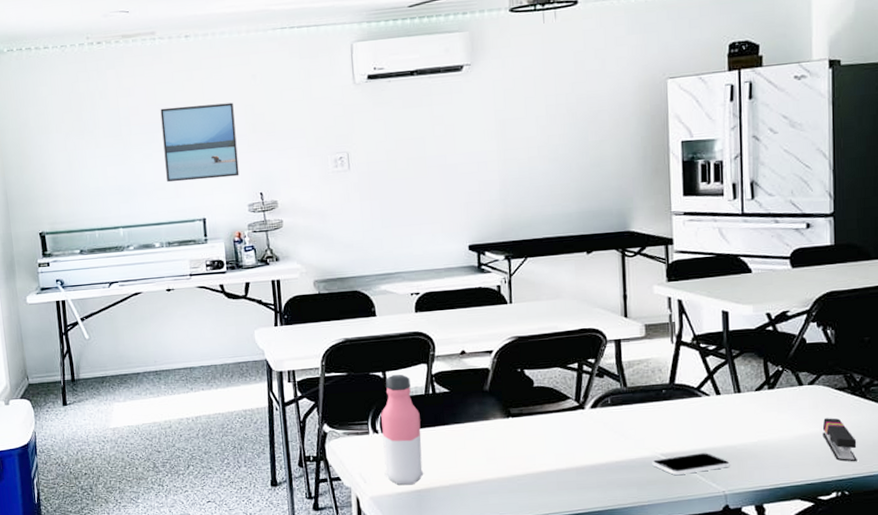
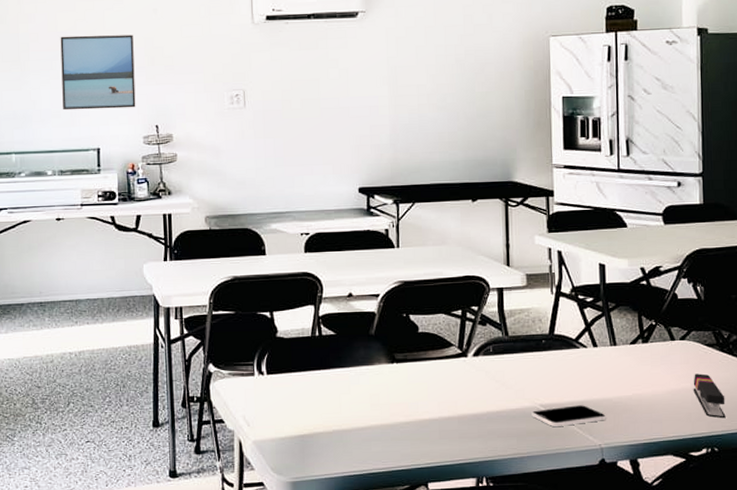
water bottle: present [381,374,424,485] -> none [267,314,308,430]

